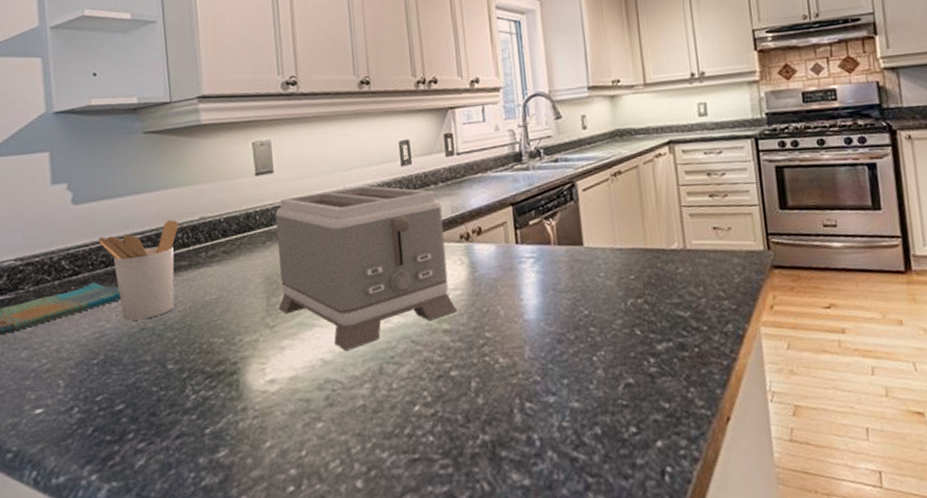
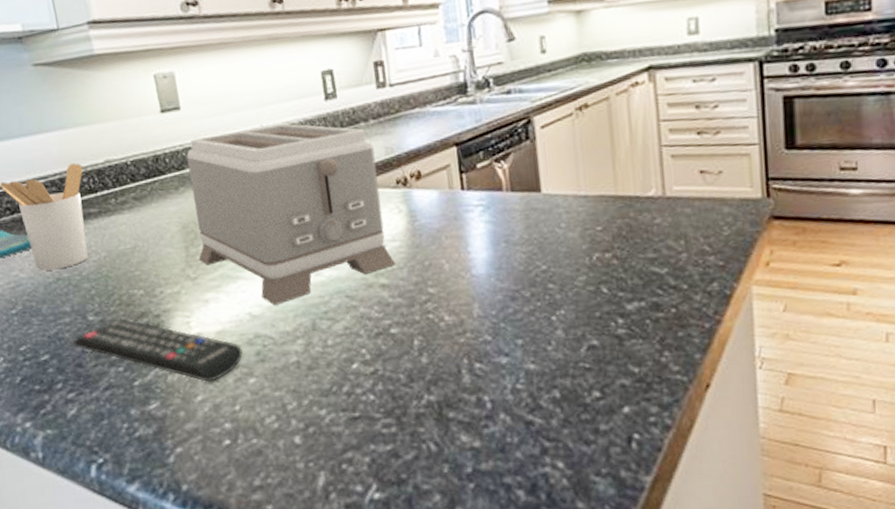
remote control: none [150,366,314,428] -> present [73,318,244,382]

